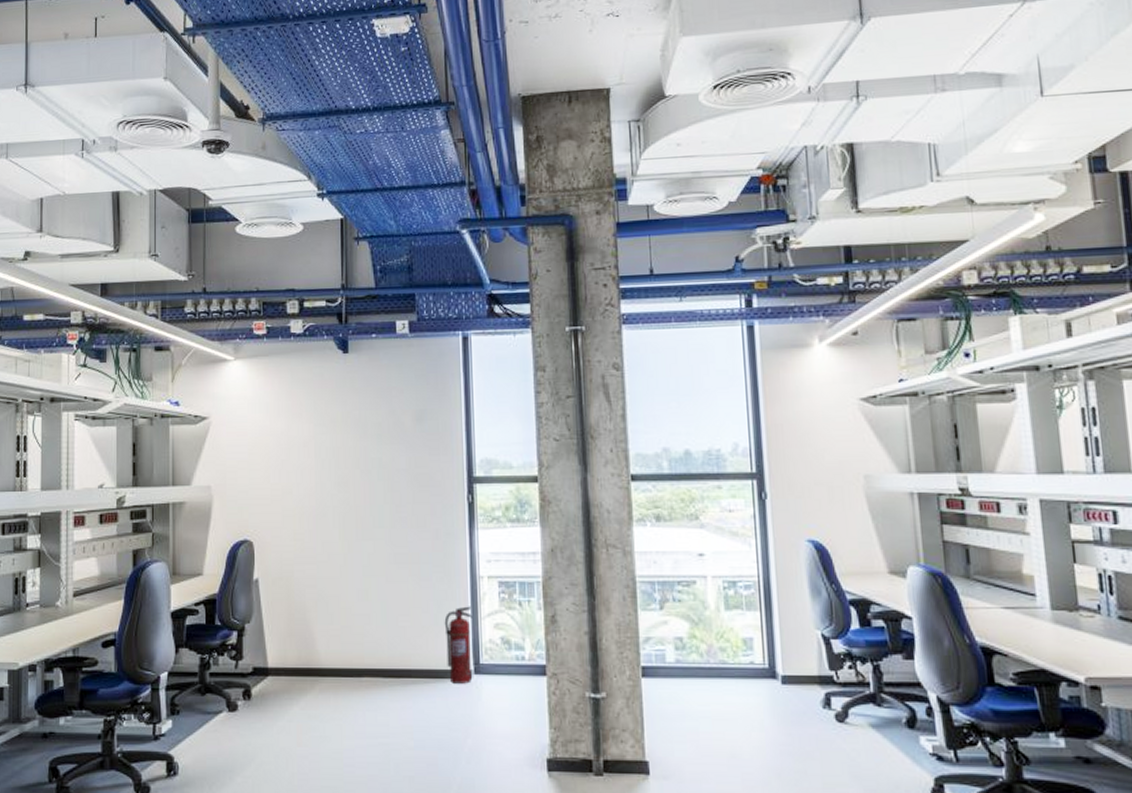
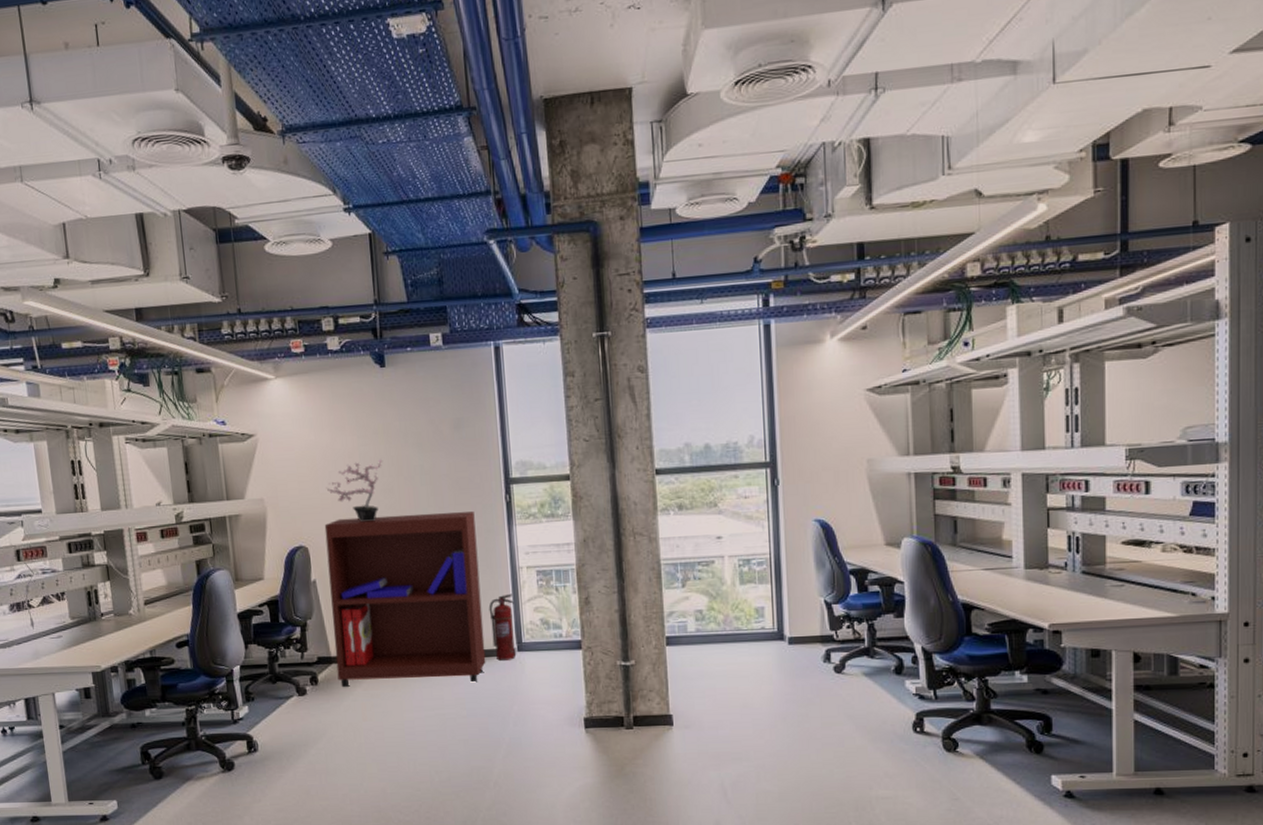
shelving unit: none [272,511,439,708] -> present [324,512,486,688]
potted plant: none [277,449,340,517] -> present [326,459,383,522]

